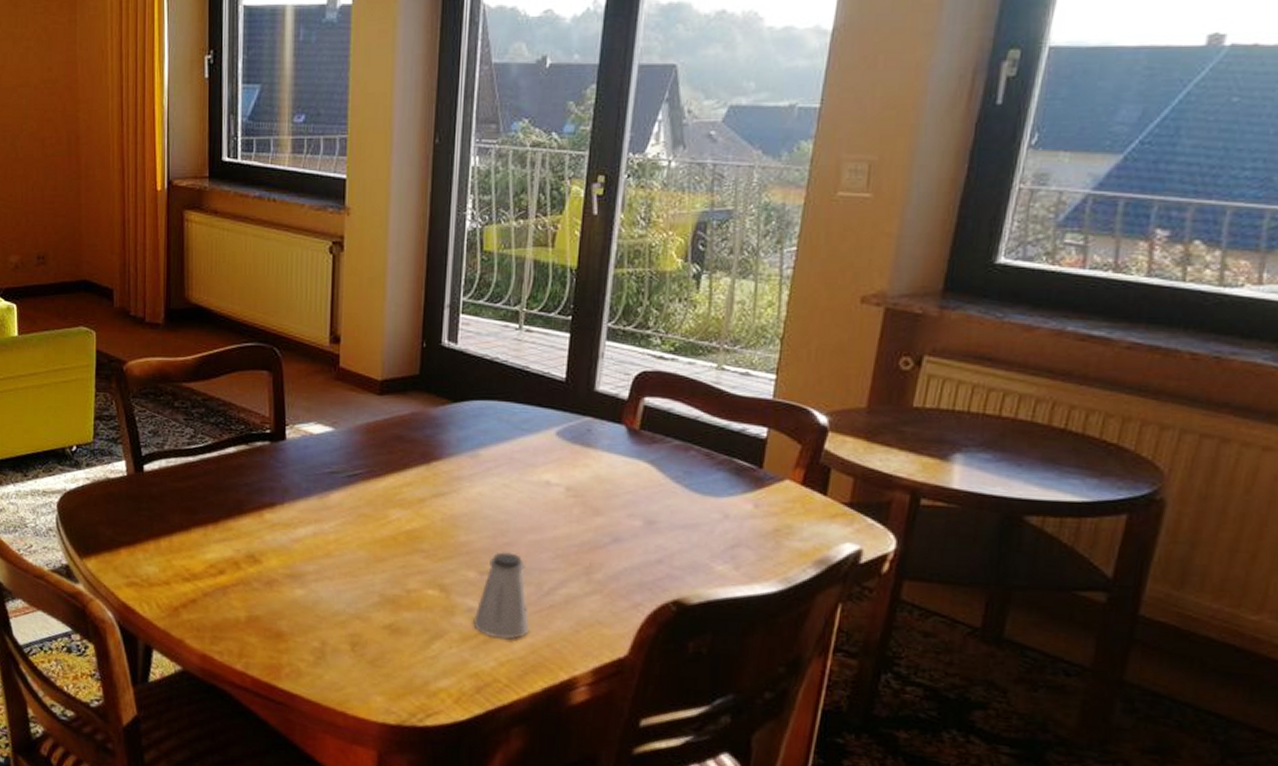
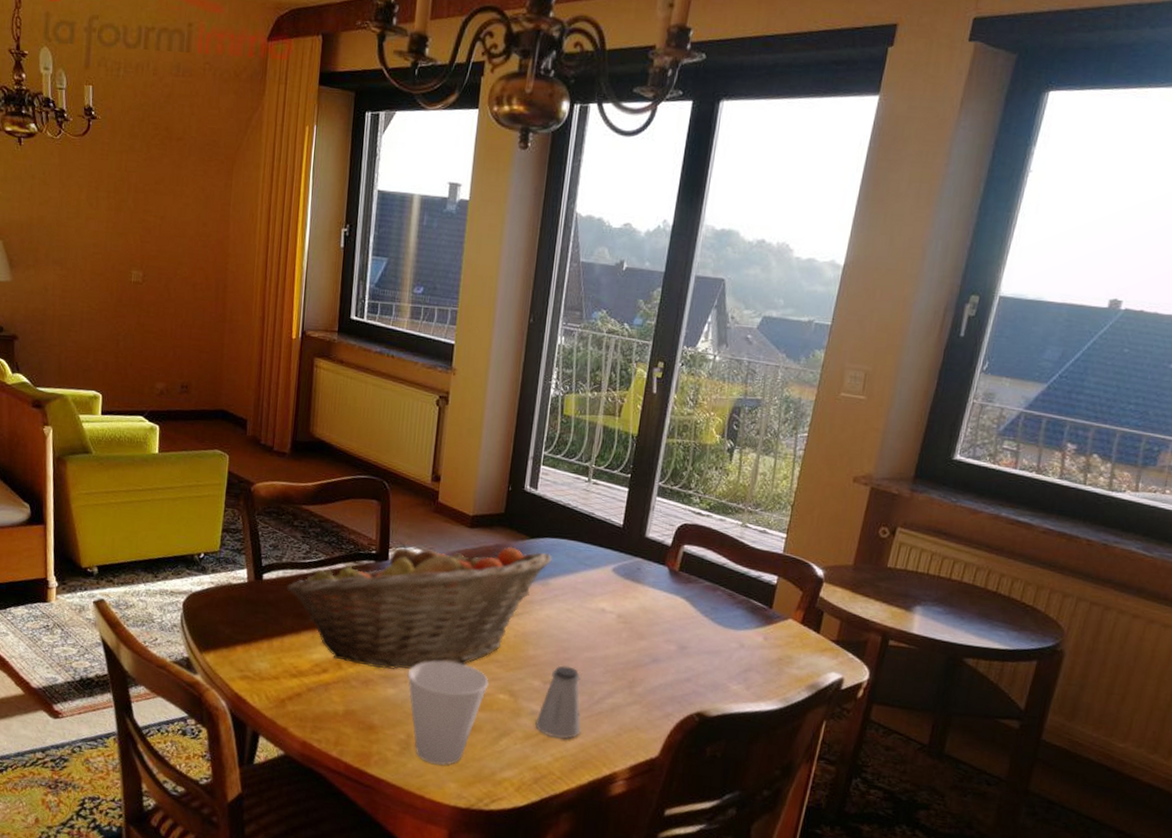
fruit basket: none [172,413,481,567] -> present [287,541,552,670]
cup: none [317,553,414,677] -> present [407,660,489,766]

